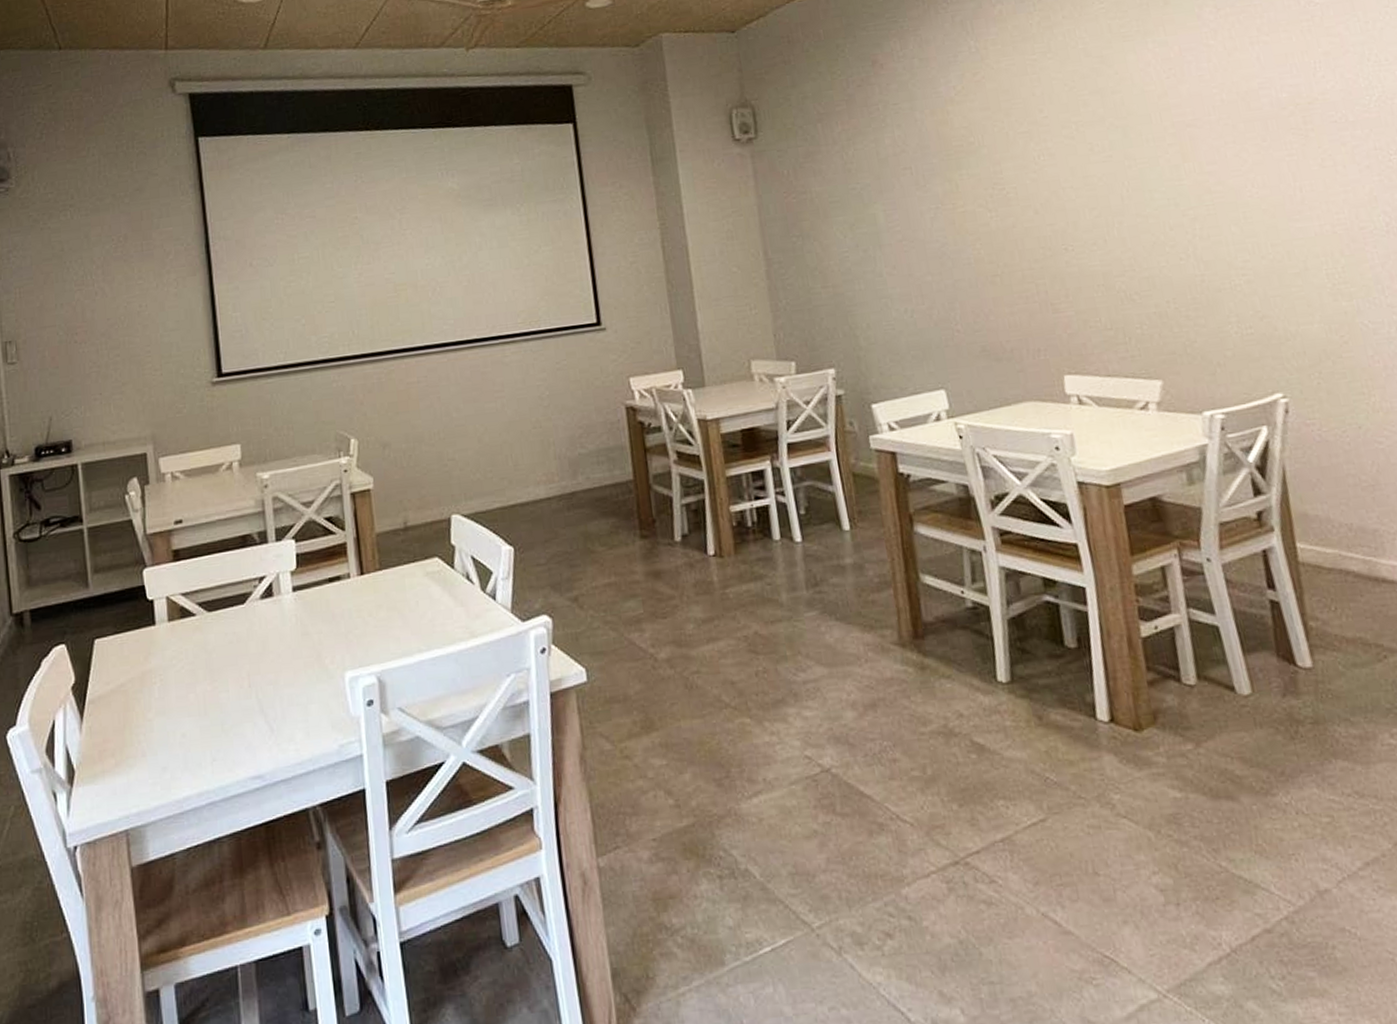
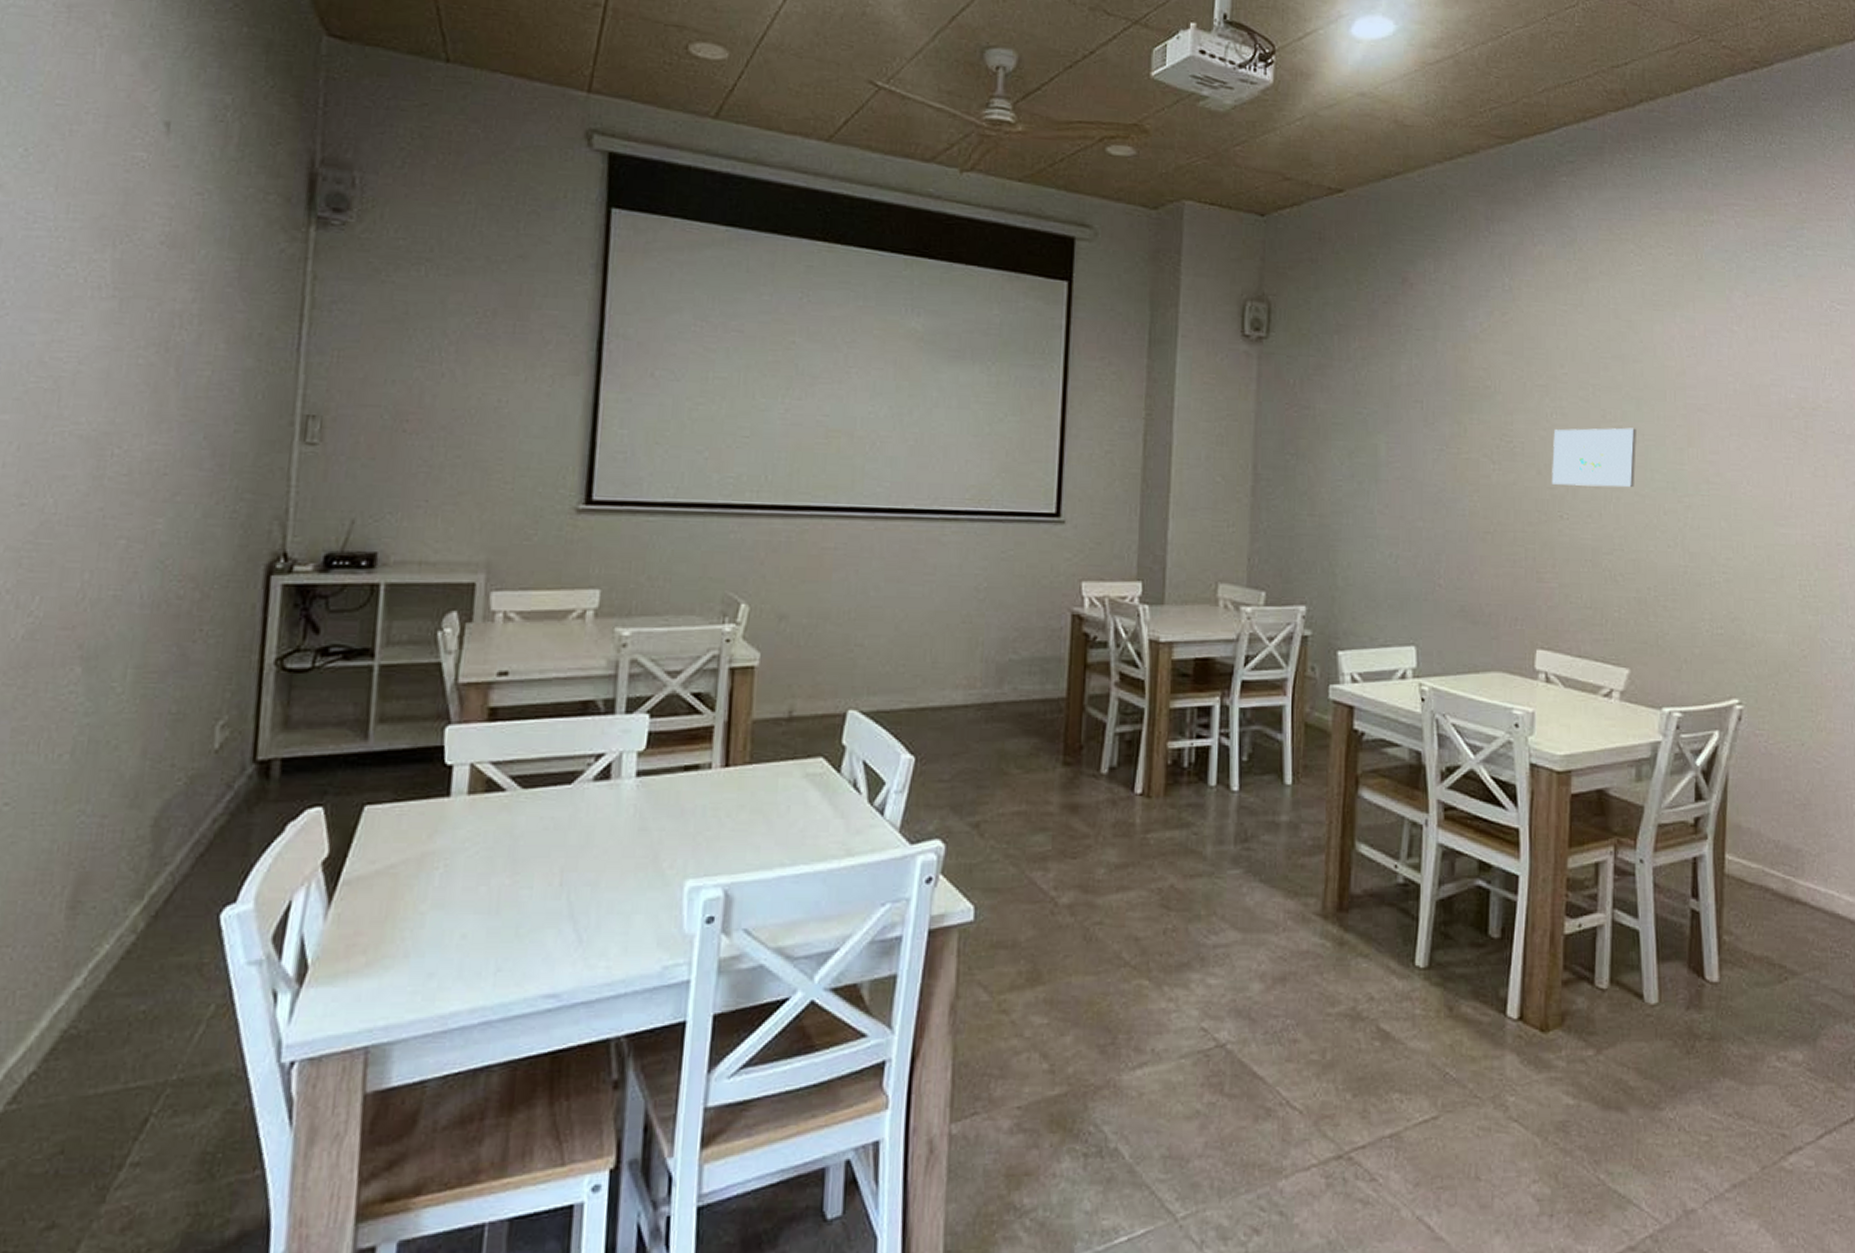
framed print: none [1044,154,1135,221] -> present [1552,427,1636,488]

